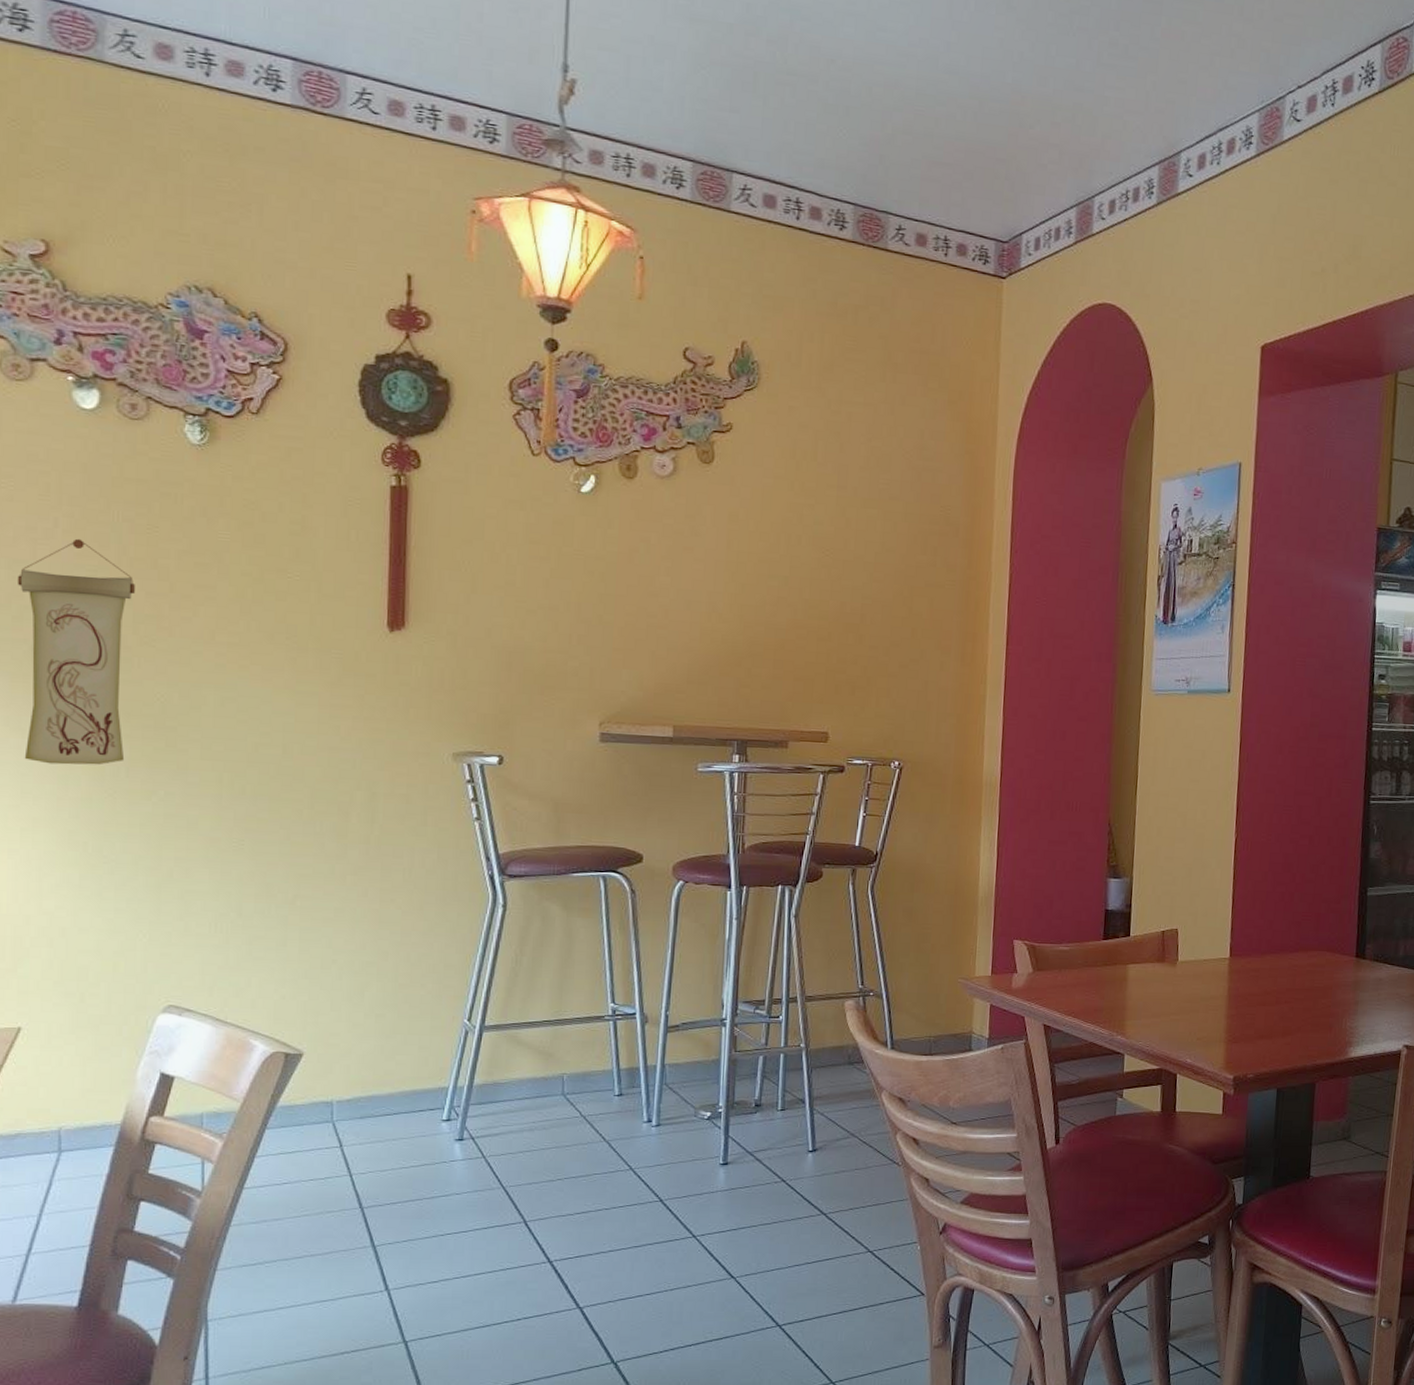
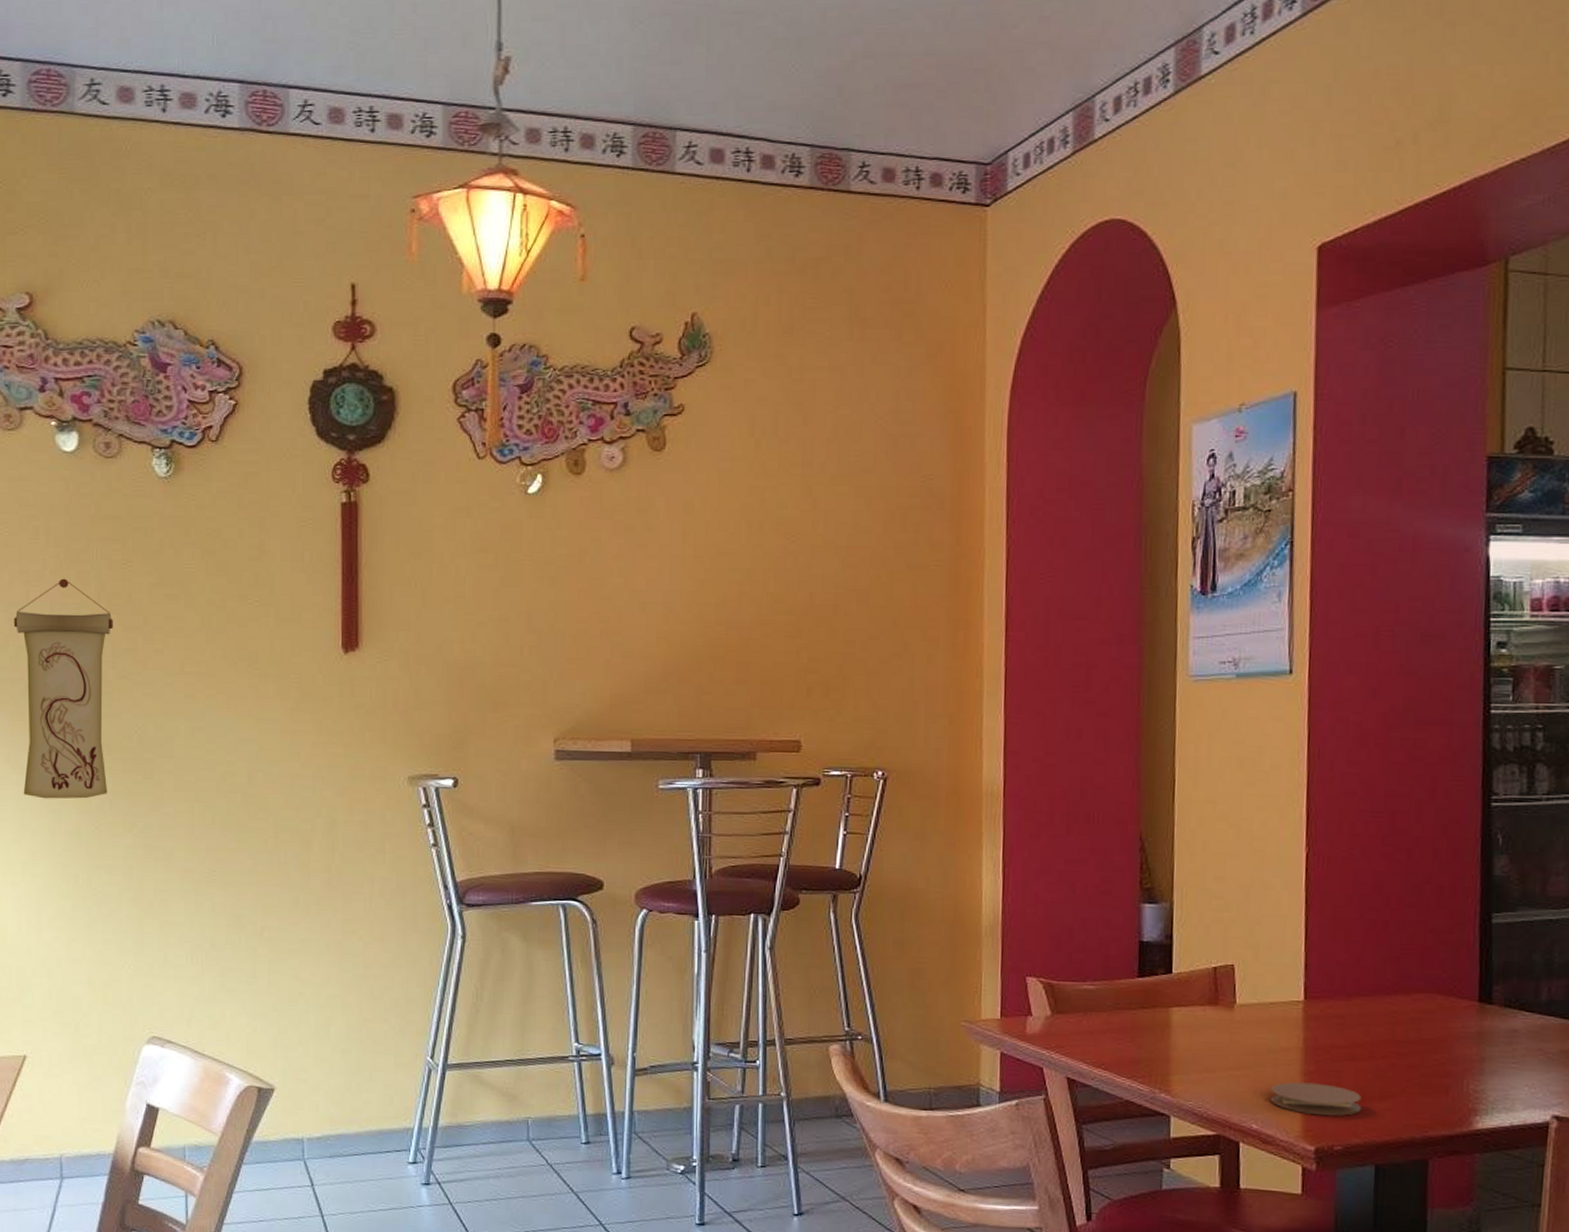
coaster: none [1201,1023,1269,1050] -> present [1270,1082,1362,1116]

